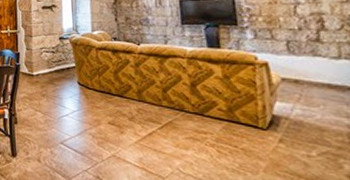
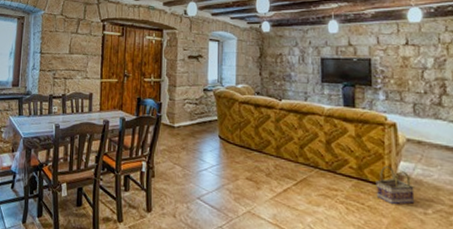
basket: none [248,107,296,147] -> present [375,166,415,205]

